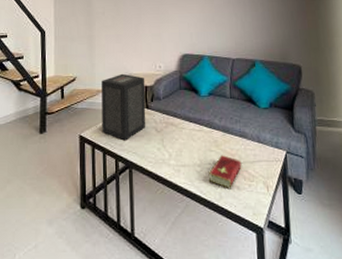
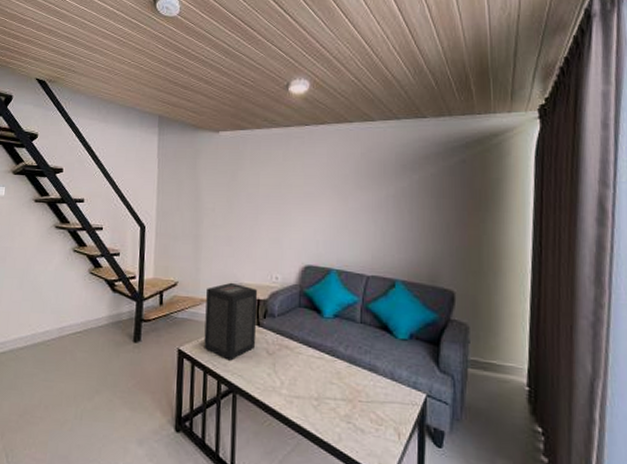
hardcover book: present [208,155,242,188] -> none [326,390,369,430]

